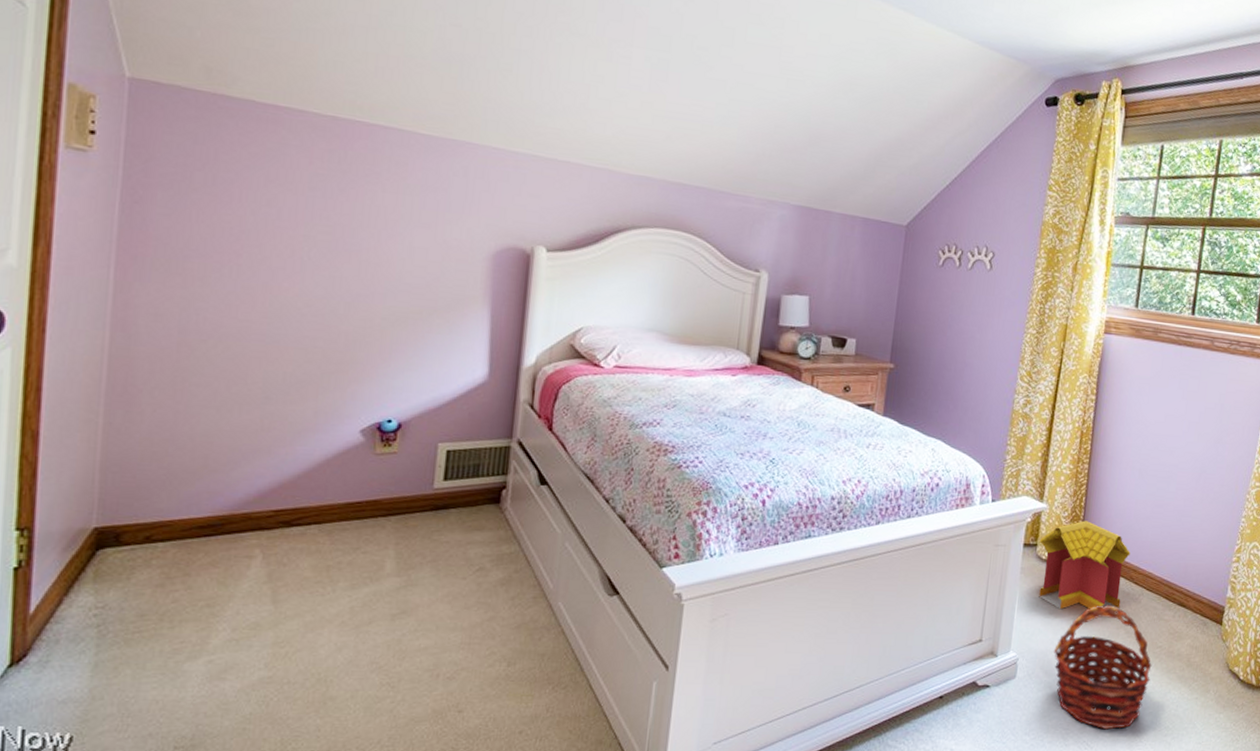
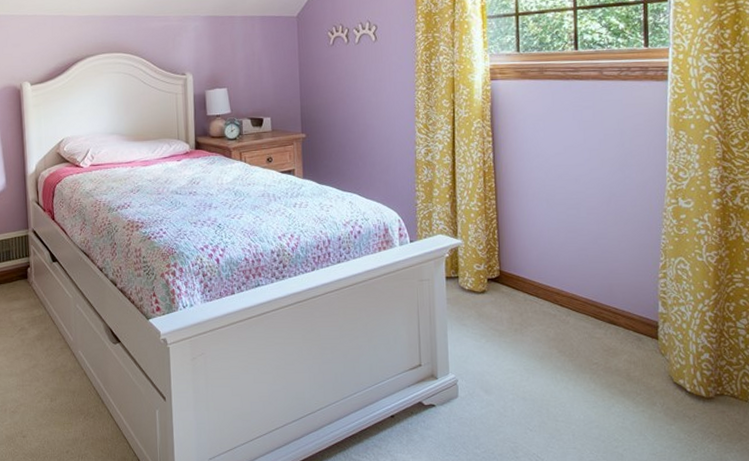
toy house: present [1039,520,1130,611] -> none [459,251,551,334]
basket: present [1054,605,1152,730] -> none [490,327,591,443]

